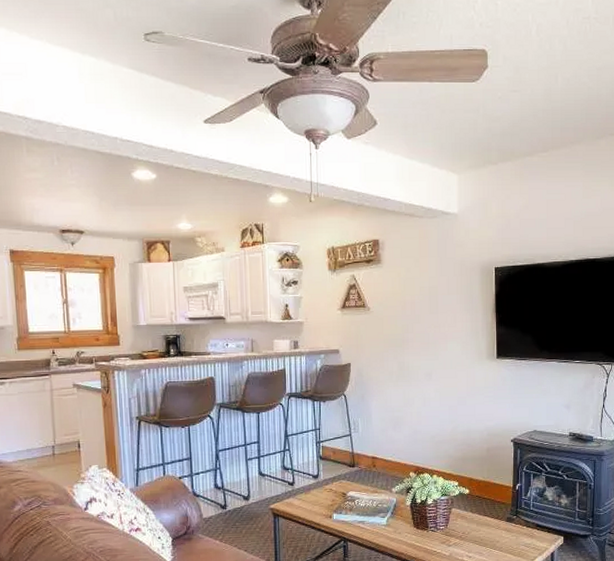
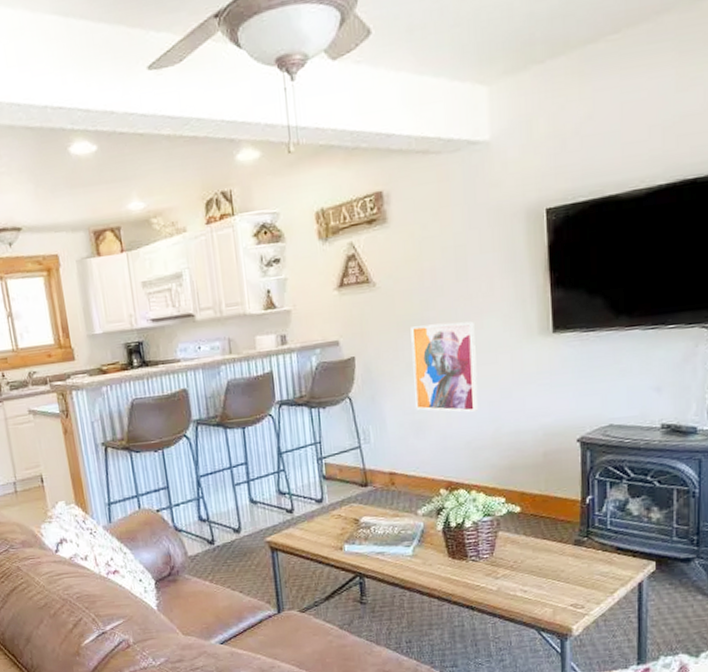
wall art: none [394,343,442,413] -> present [410,321,478,412]

